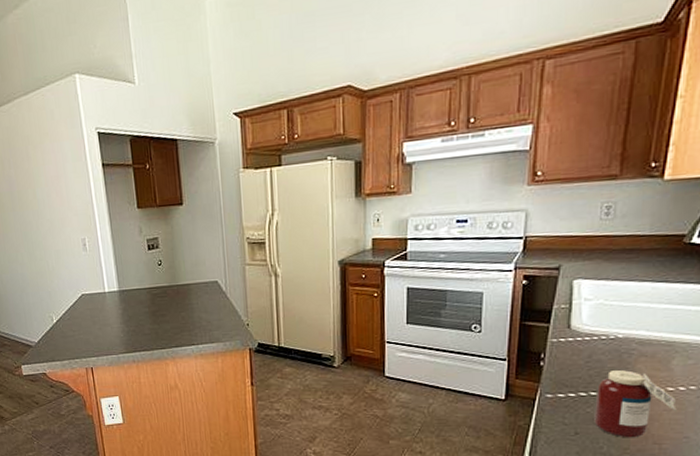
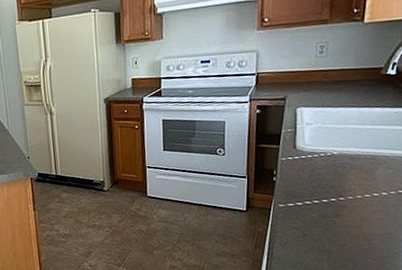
jar: present [594,370,677,438] -> none [318,181,381,237]

